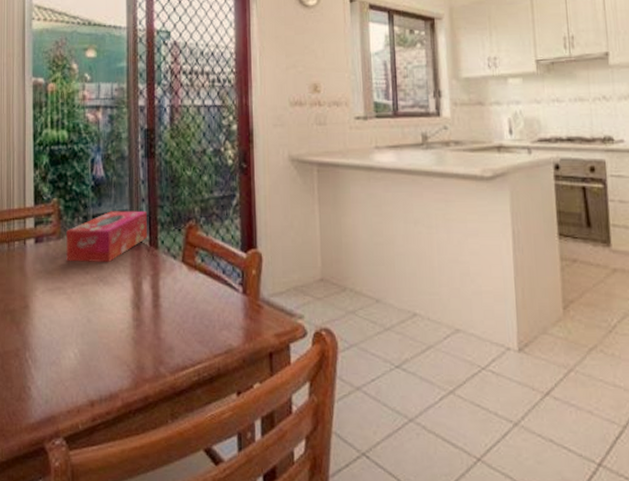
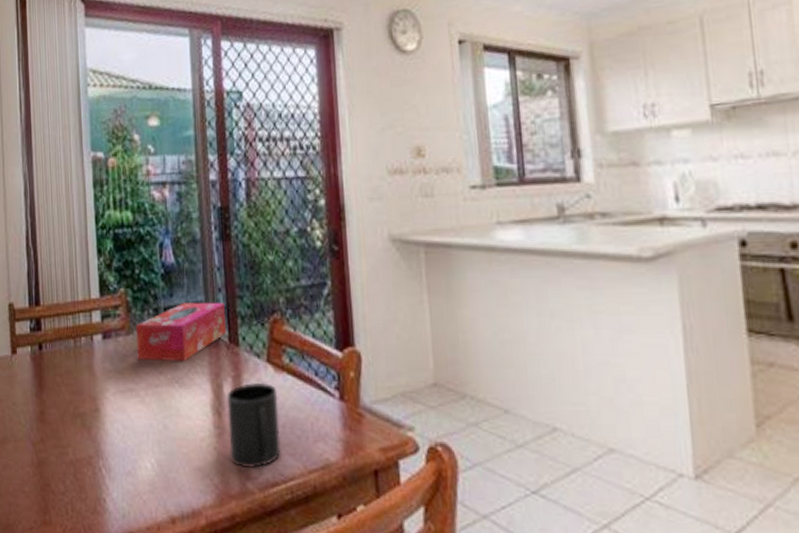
mug: none [145,279,191,355] -> present [227,382,281,469]

